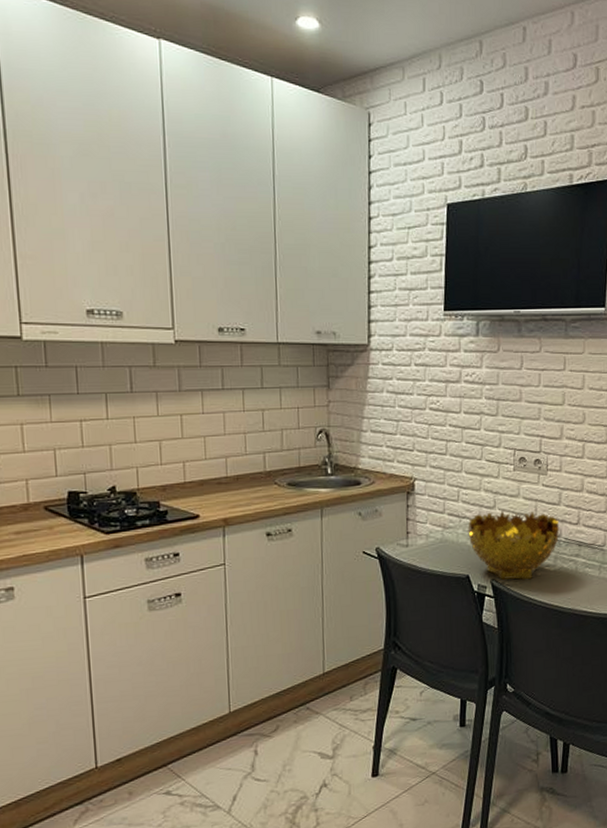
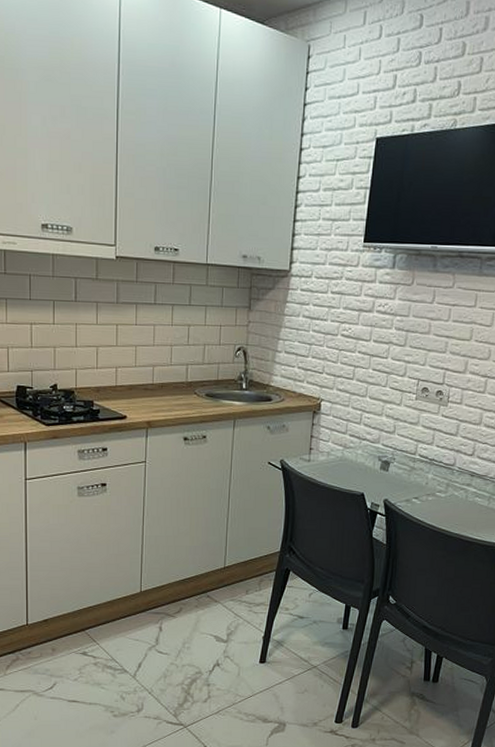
decorative bowl: present [468,510,560,580] -> none [366,436,455,503]

